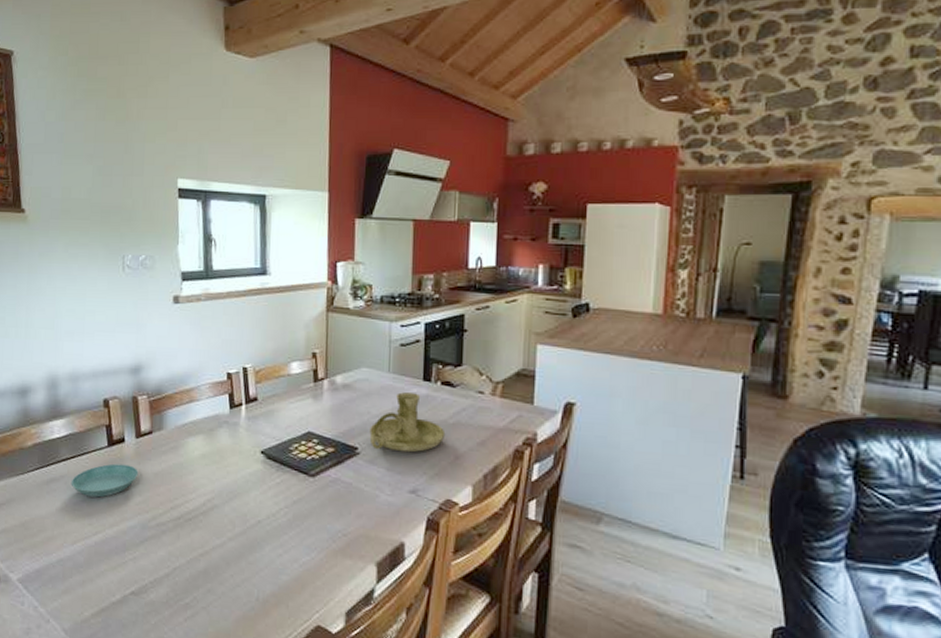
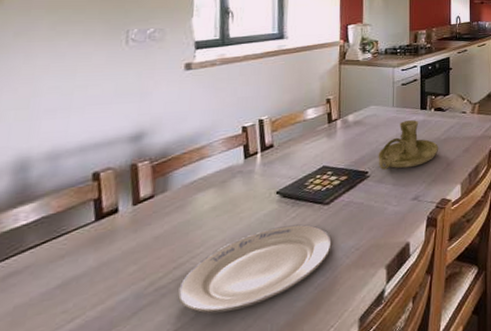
saucer: present [70,463,139,498] -> none [39,235,135,282]
plate: none [174,489,317,566] -> present [177,224,332,314]

